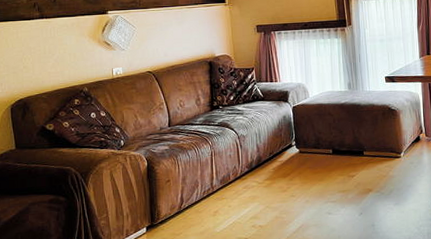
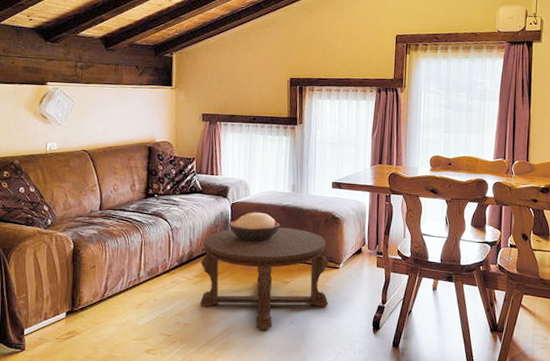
coffee table: none [269,124,394,224] -> present [200,227,329,330]
decorative bowl: none [292,112,341,142] -> present [229,212,280,242]

